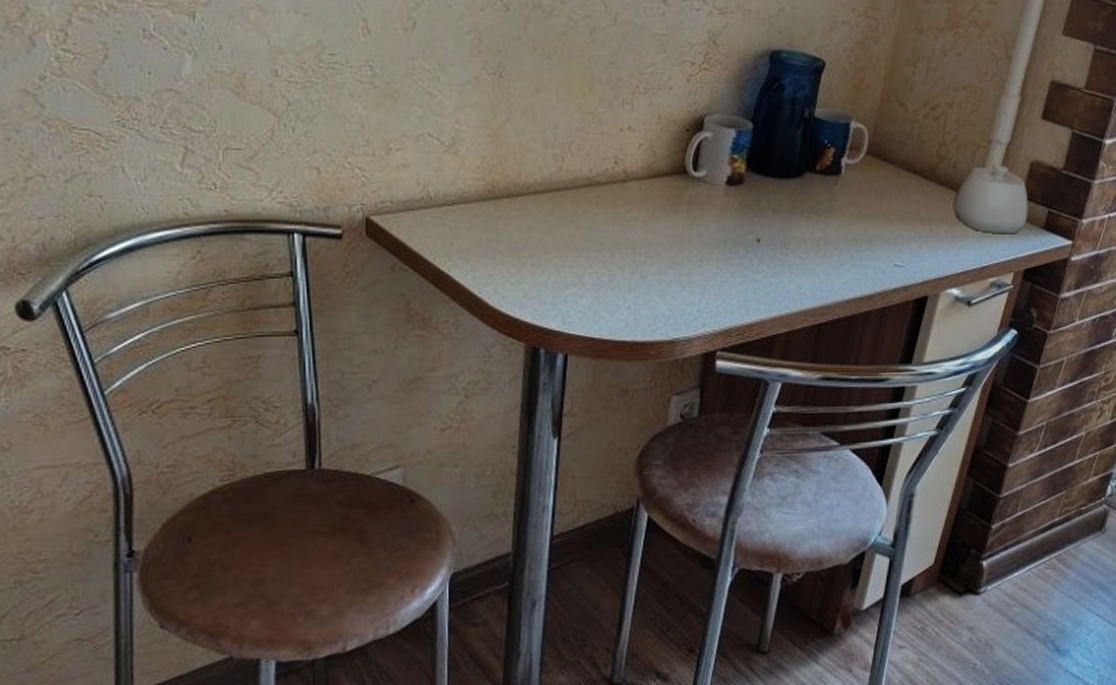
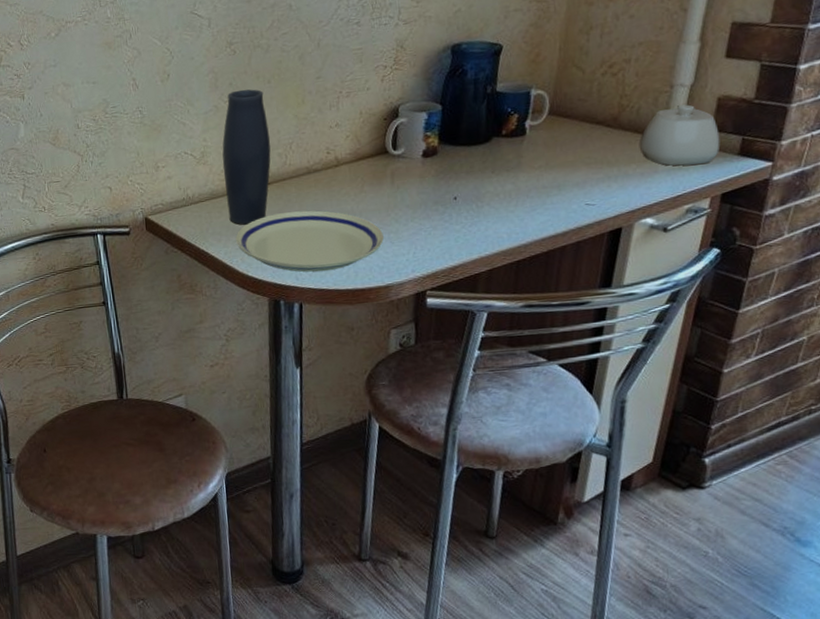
vase: none [479,61,544,243] -> present [222,89,271,225]
plate: none [489,234,673,315] -> present [236,210,384,272]

